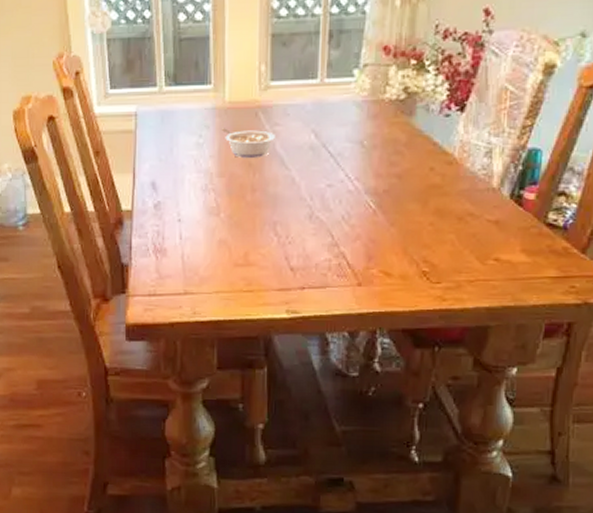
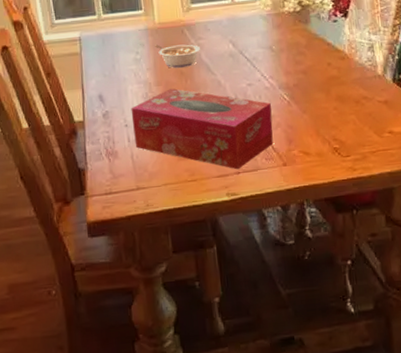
tissue box: none [186,182,352,284] -> present [131,88,273,170]

